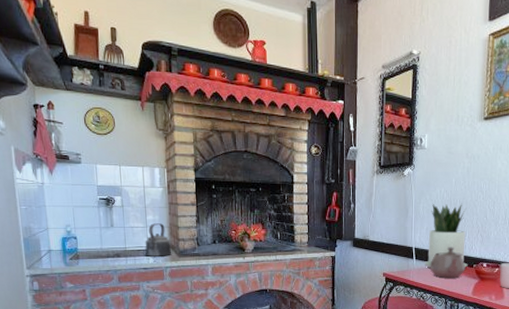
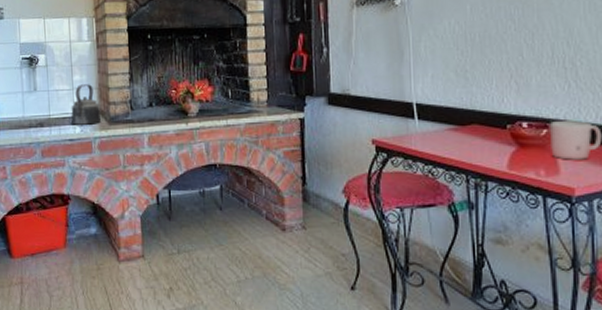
planter: present [424,203,468,269] -> none [431,38,498,131]
teapot: present [429,247,466,278] -> none [439,100,495,145]

